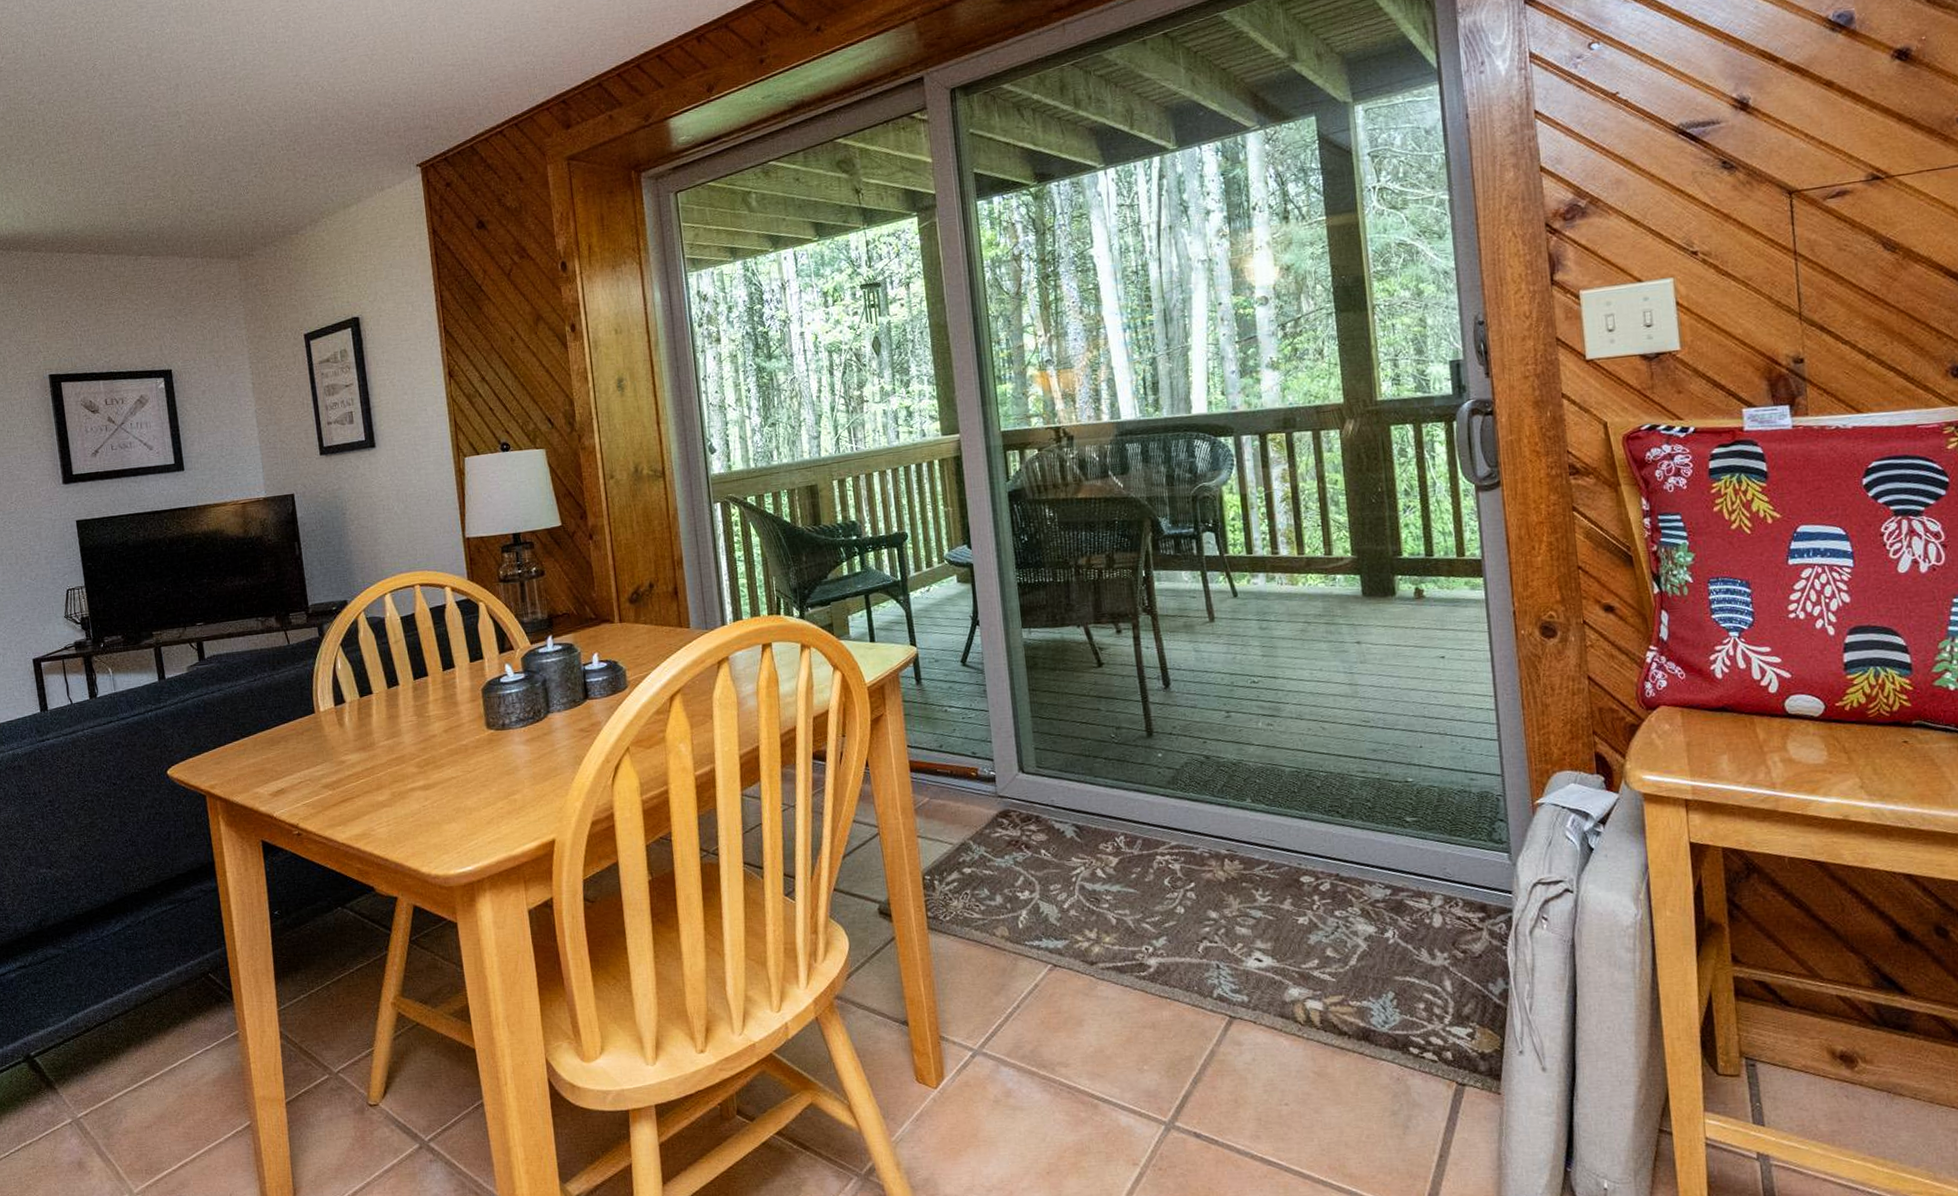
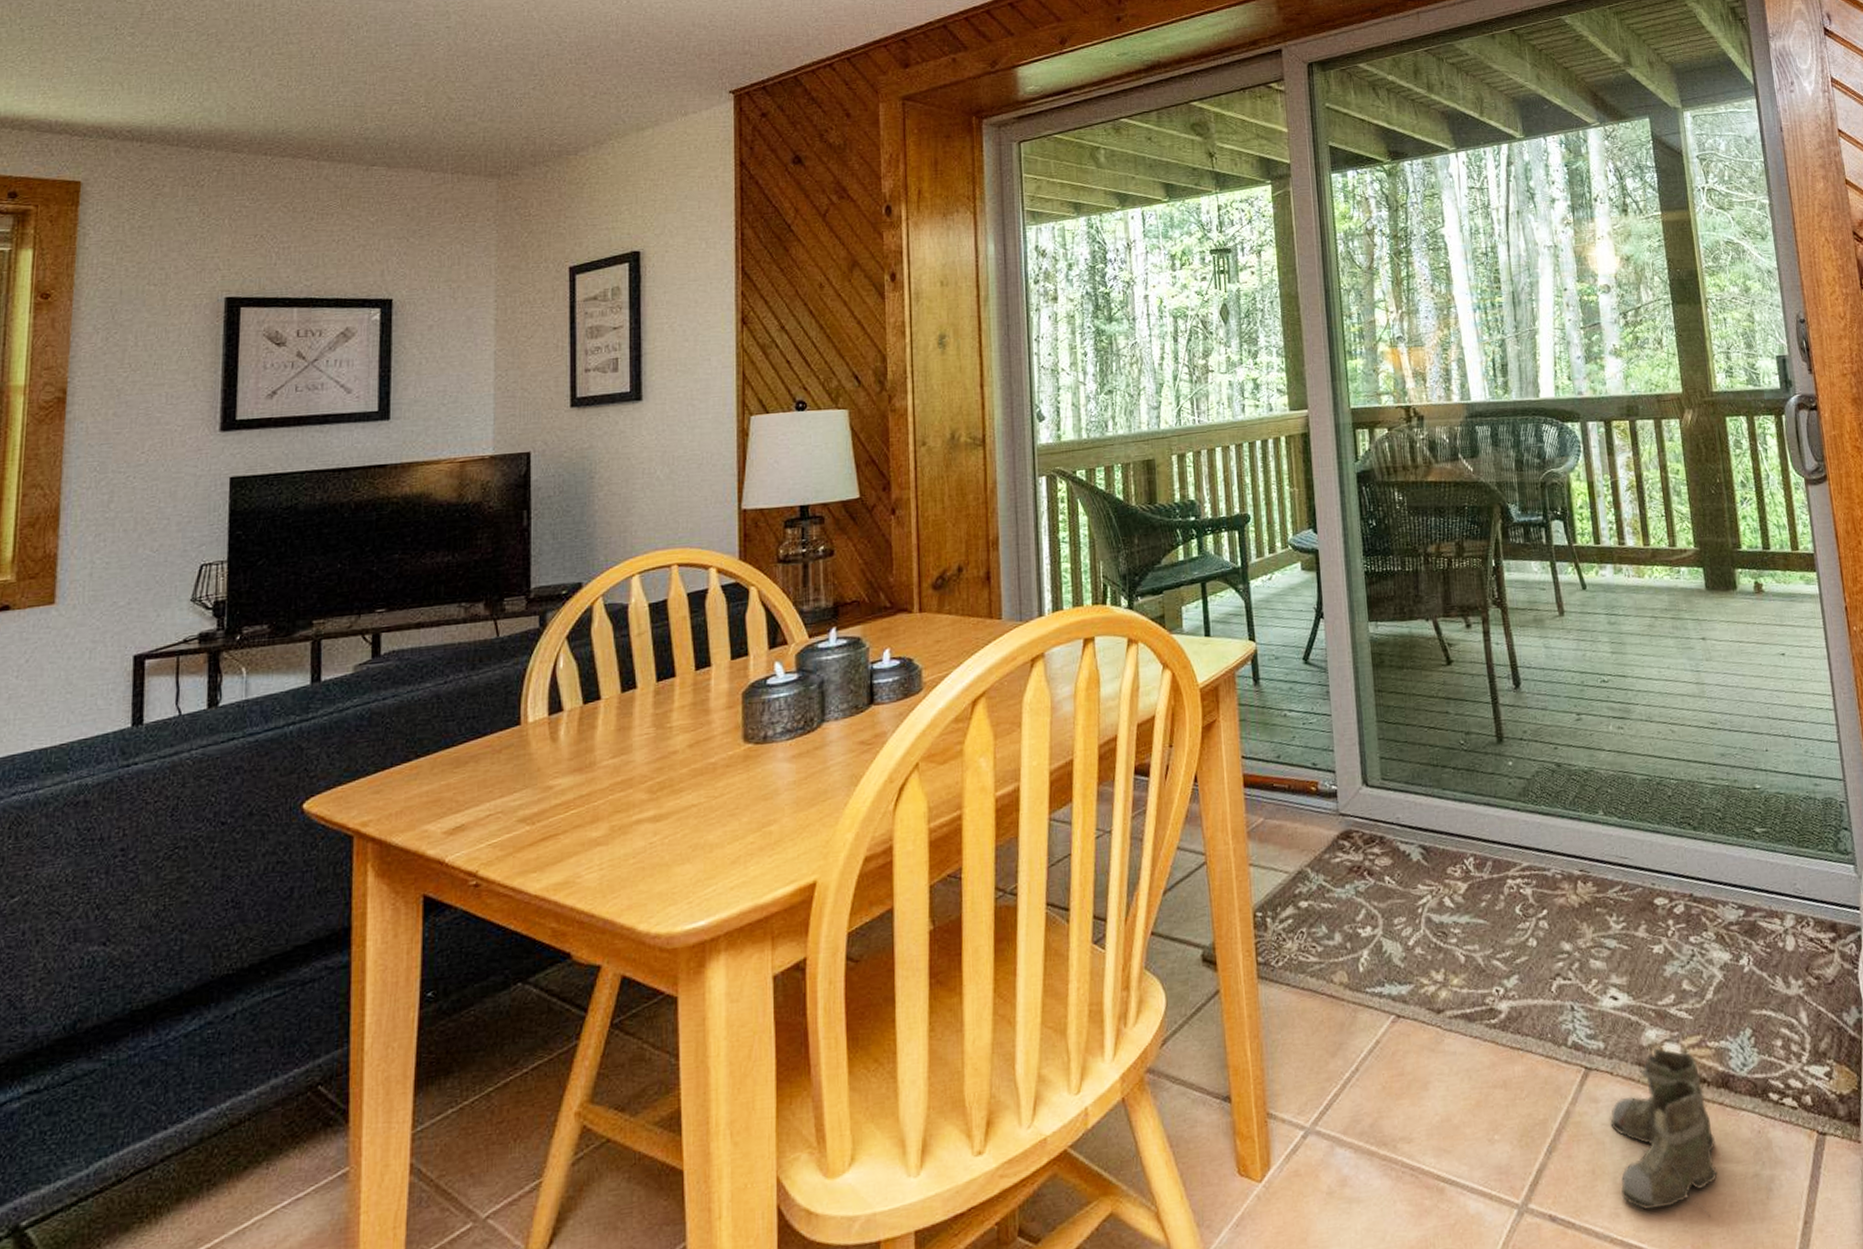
boots: none [1253,1003,1356,1145] -> present [1610,1047,1718,1218]

